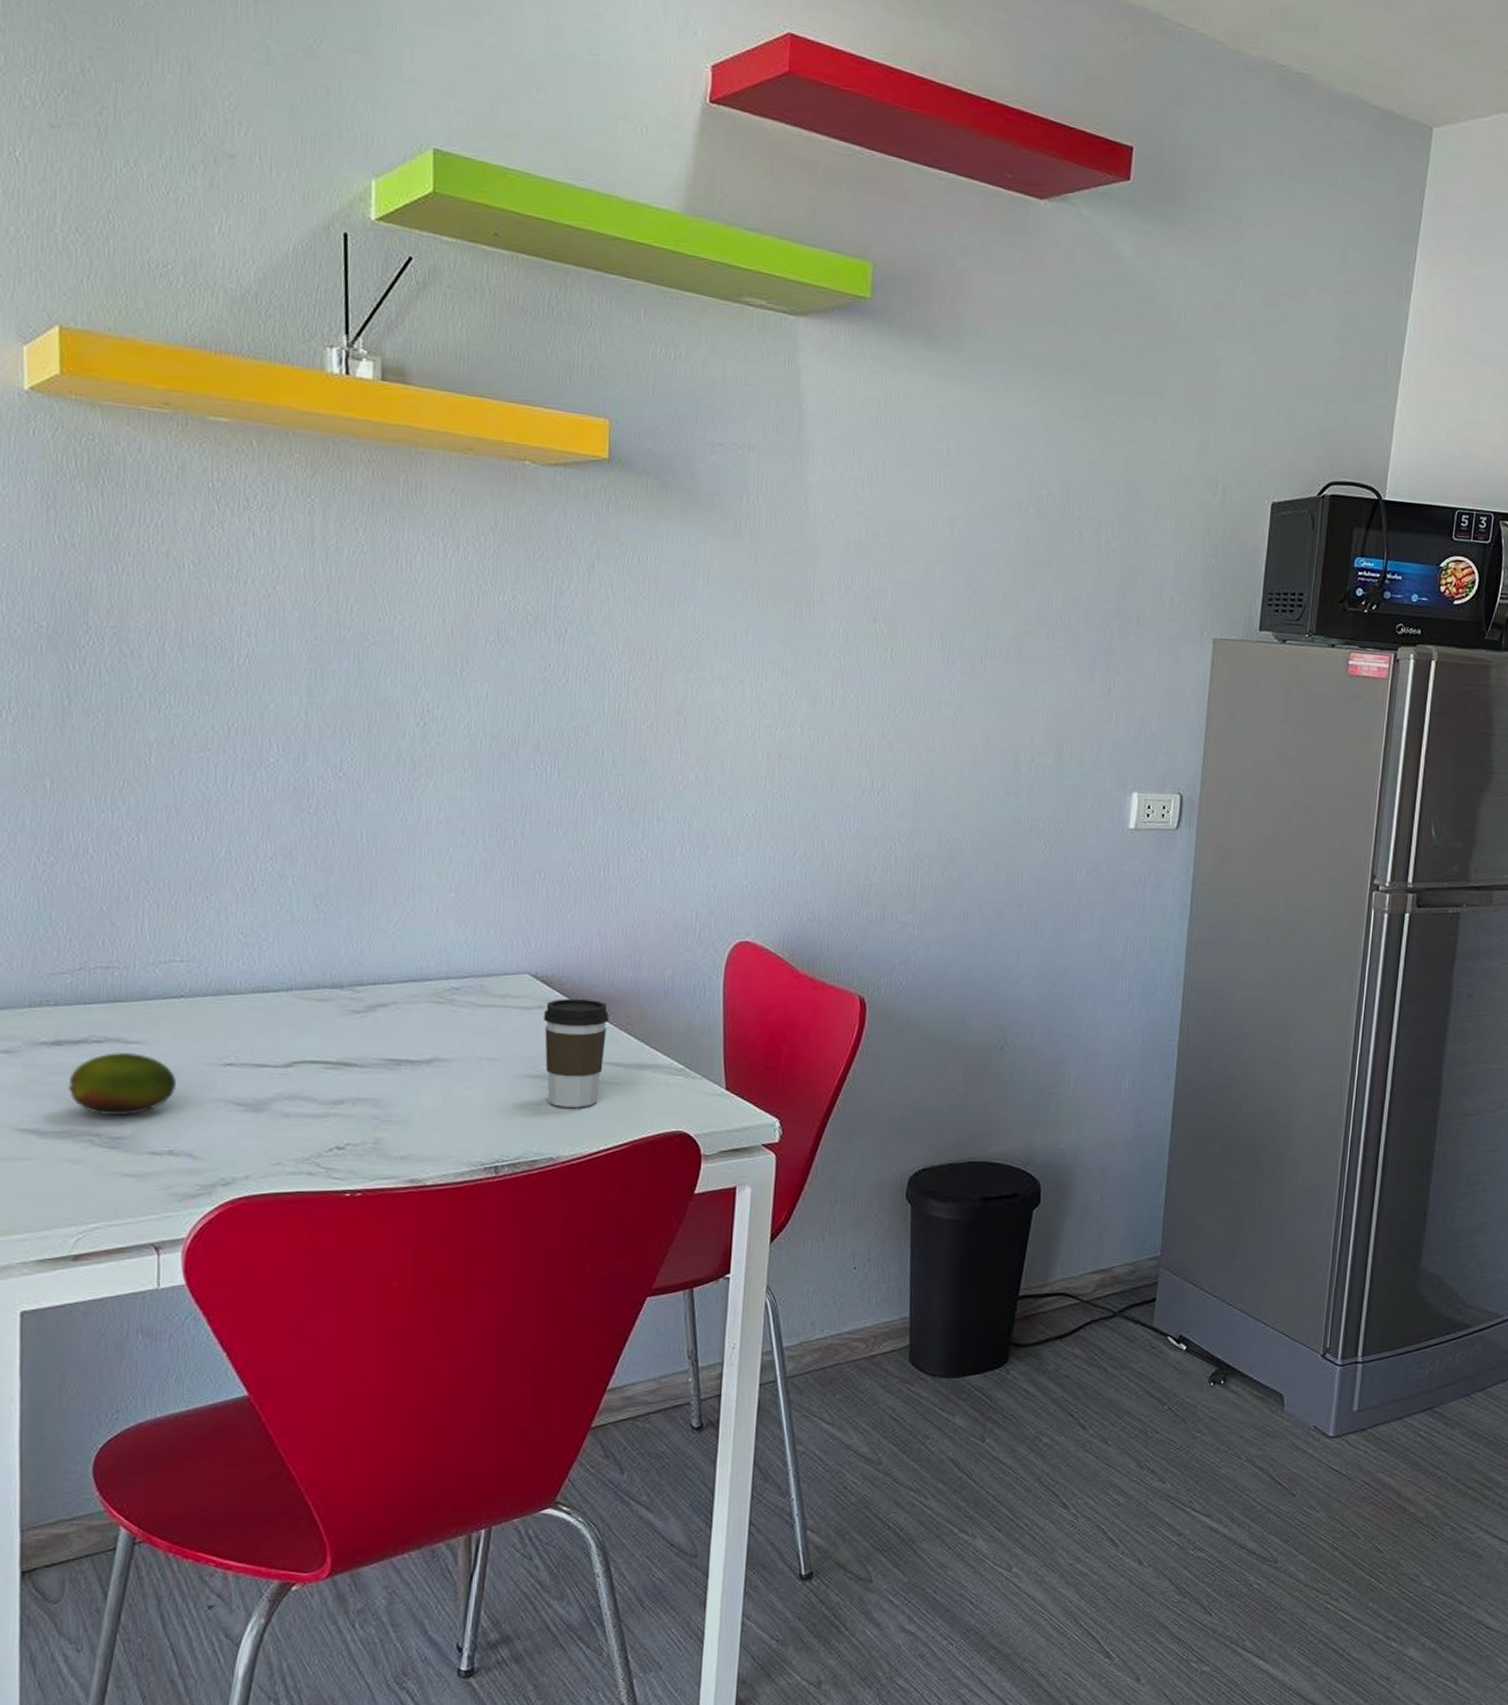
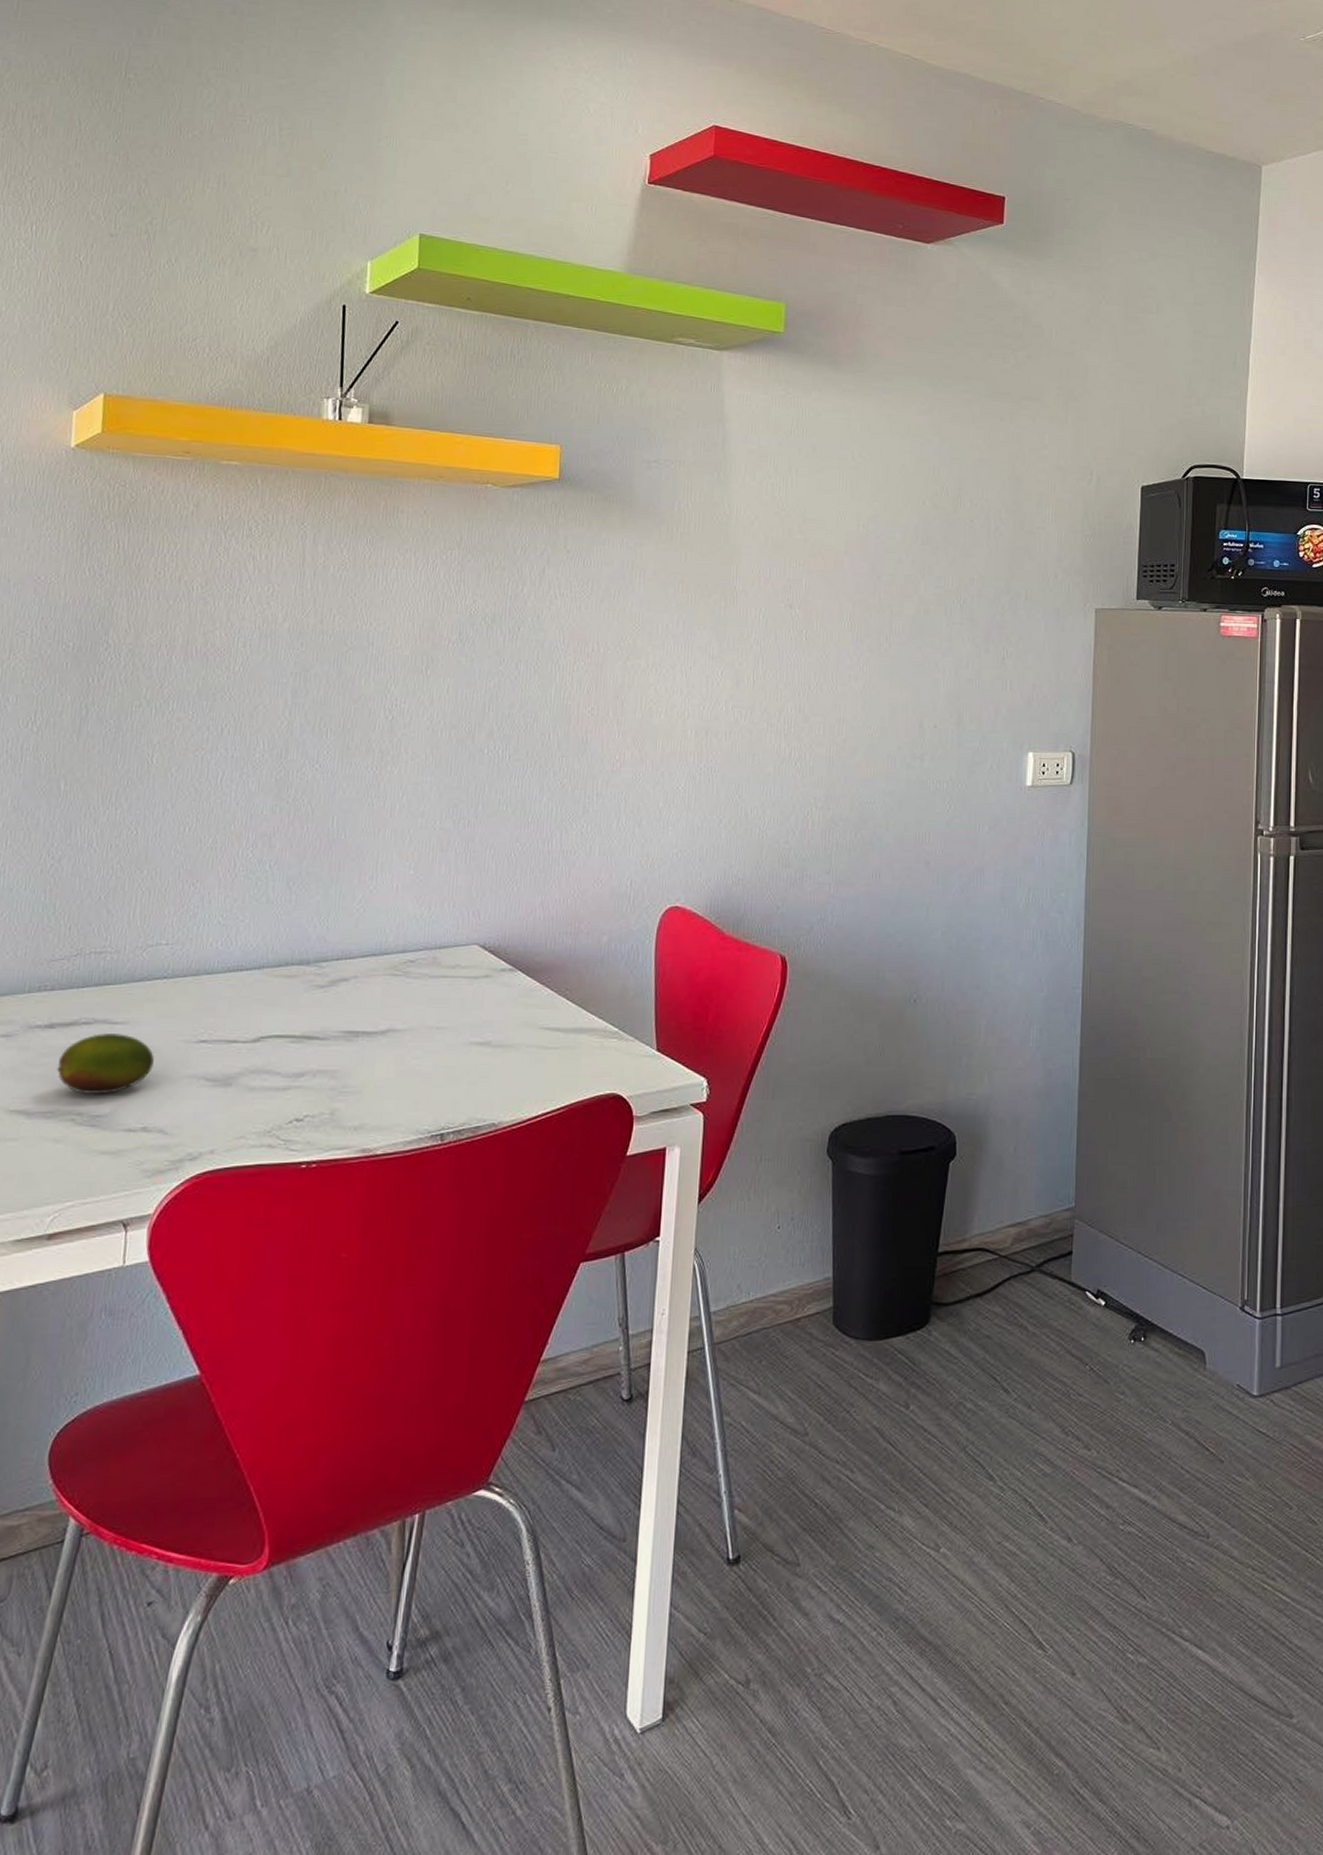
coffee cup: present [544,999,609,1108] -> none [490,967,550,1073]

